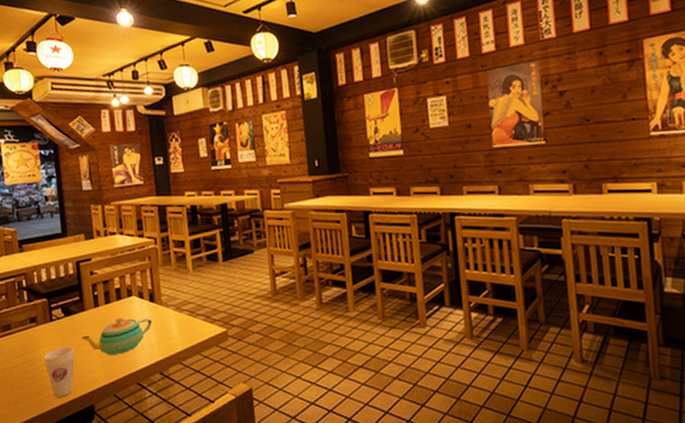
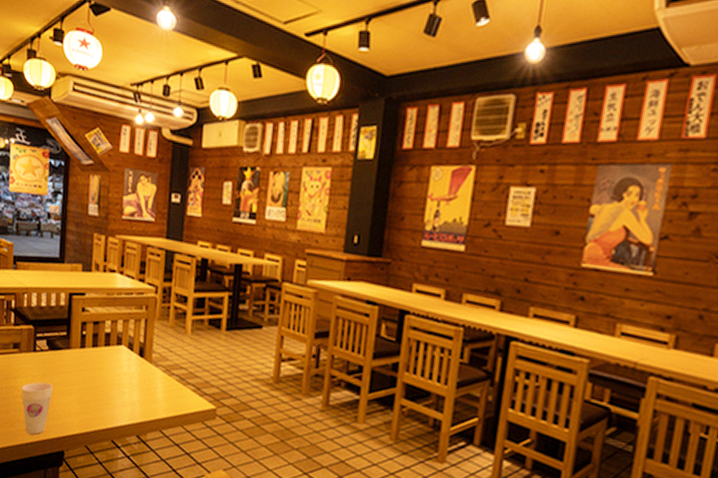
teapot: present [80,317,152,355] -> none [61,365,138,405]

